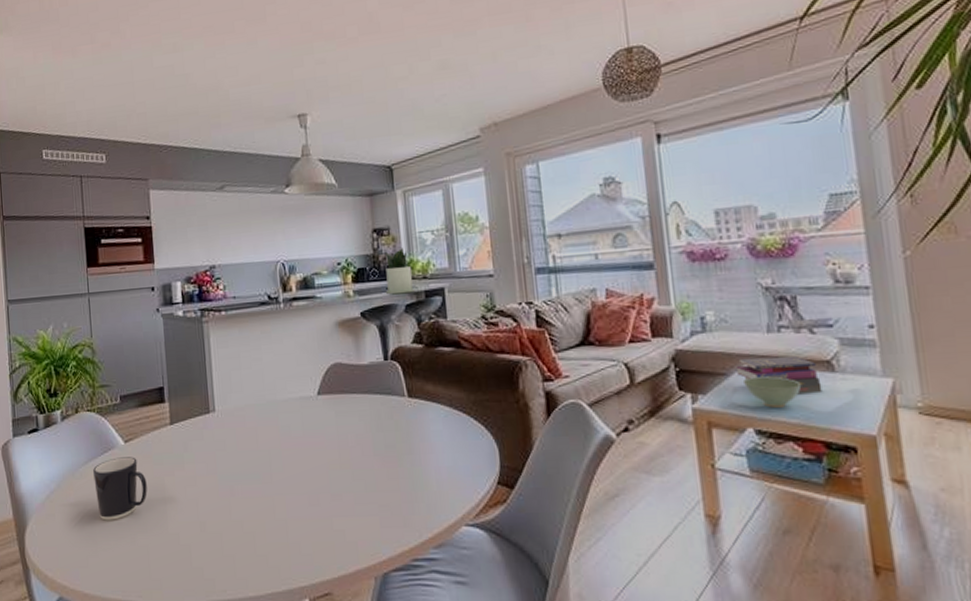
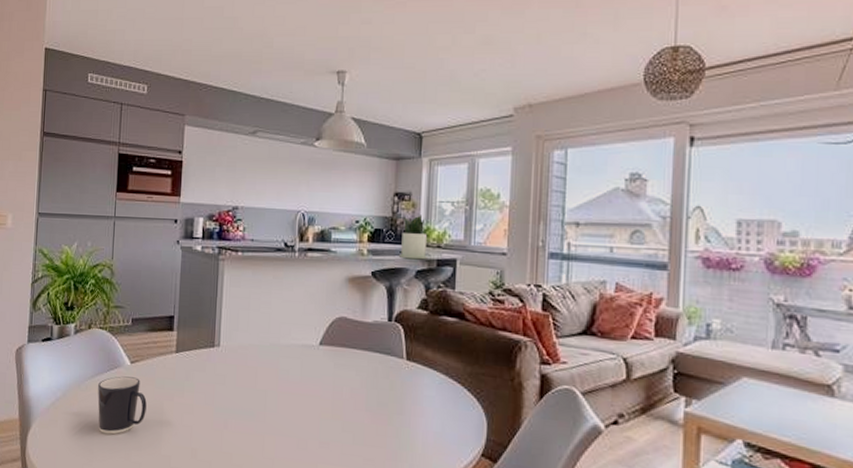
books: present [735,355,823,395] -> none [734,370,819,416]
bowl: present [742,376,802,408] -> none [739,390,798,424]

